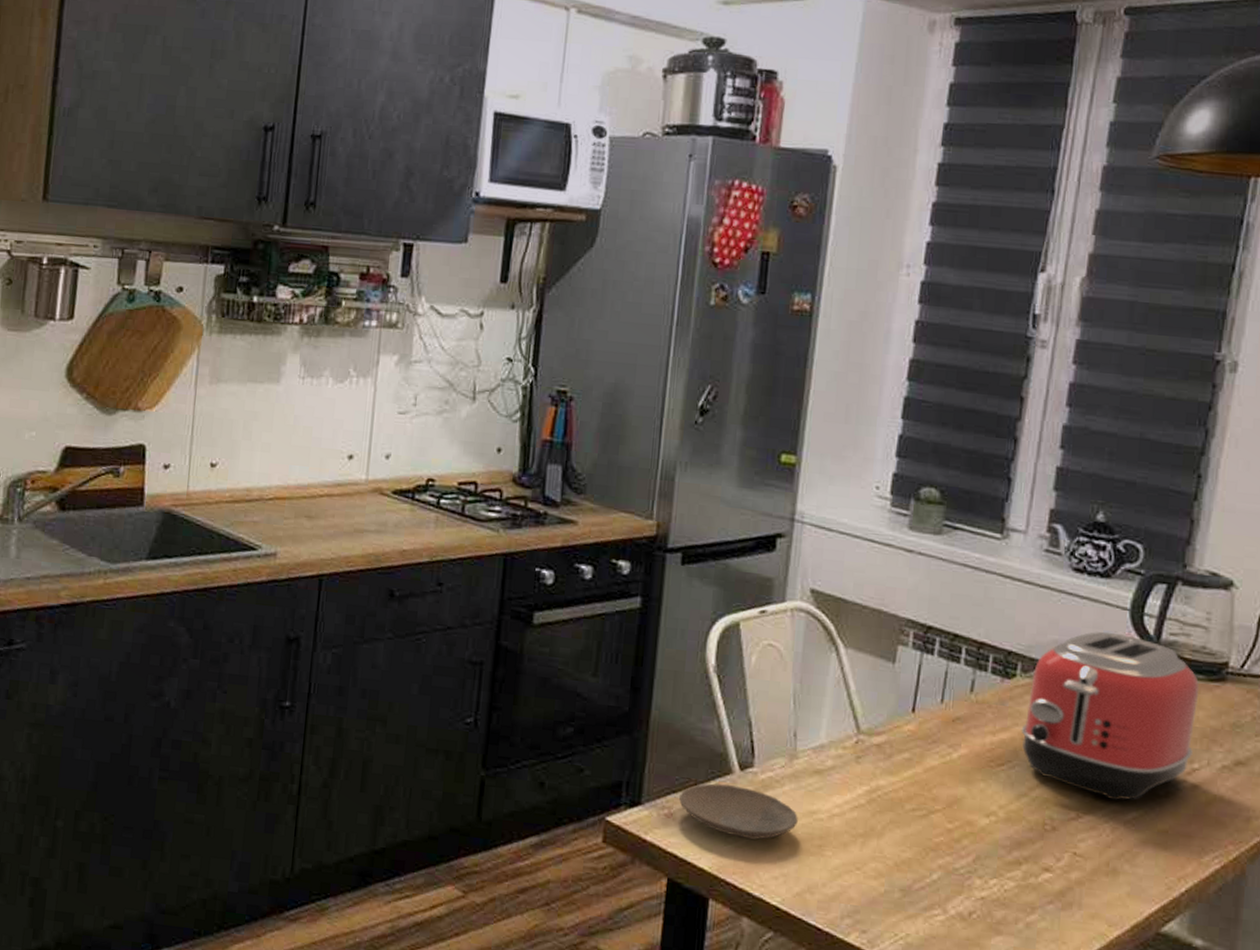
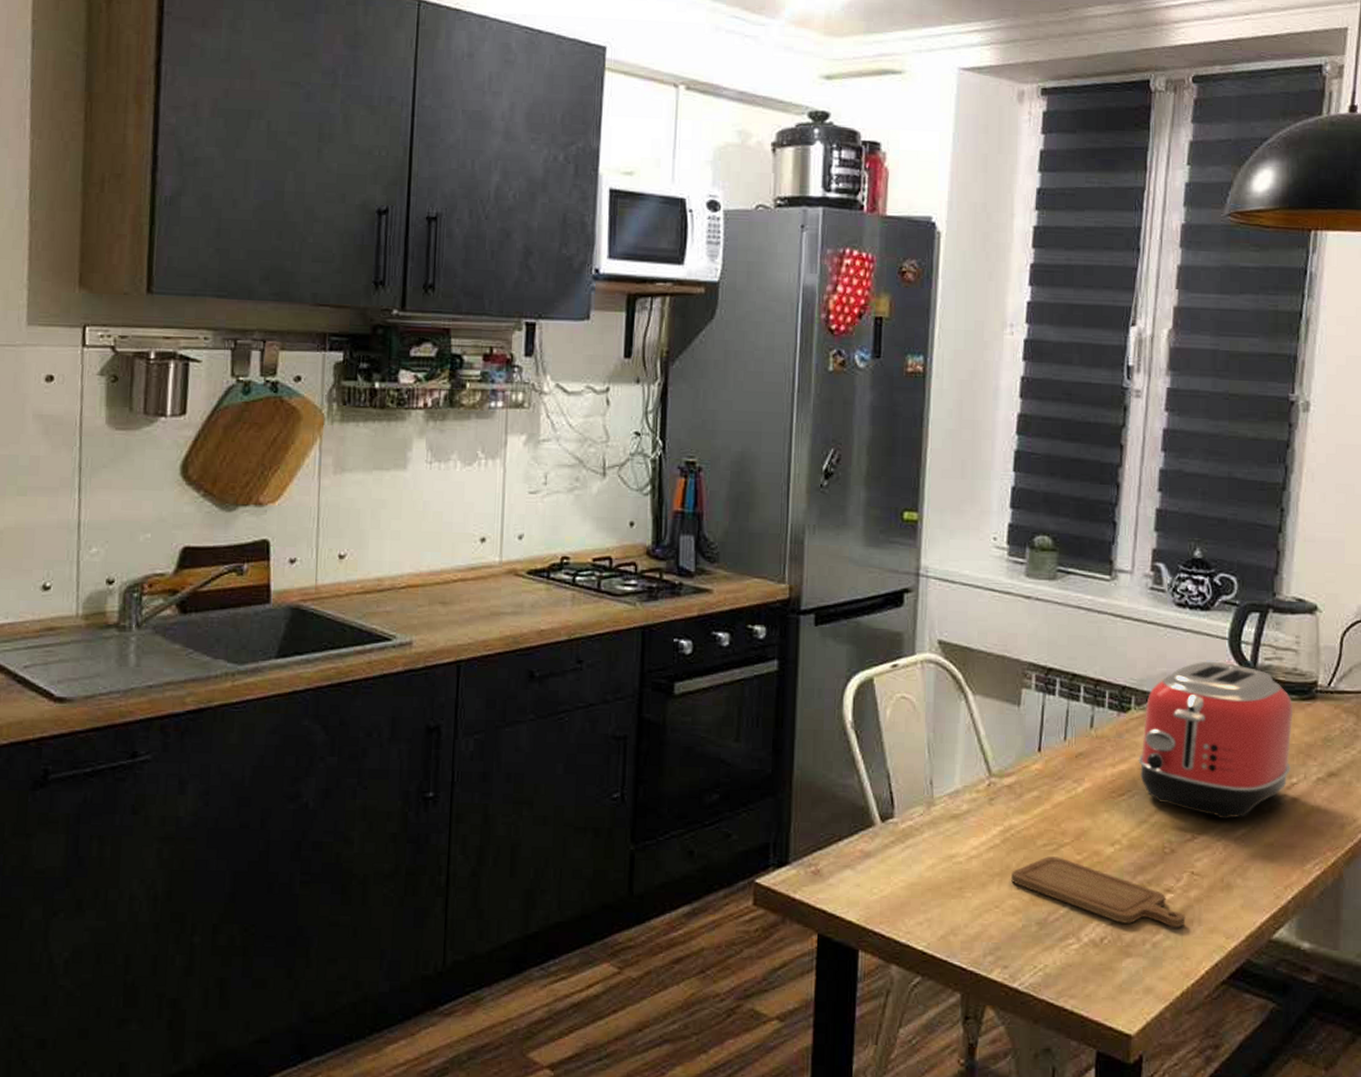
plate: present [679,783,798,840] -> none [825,837,938,889]
chopping board: none [875,821,1065,910] -> present [1011,856,1186,927]

